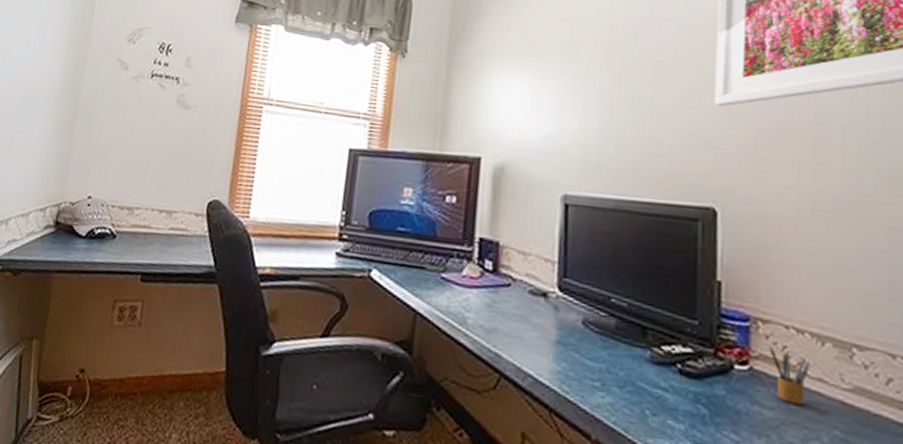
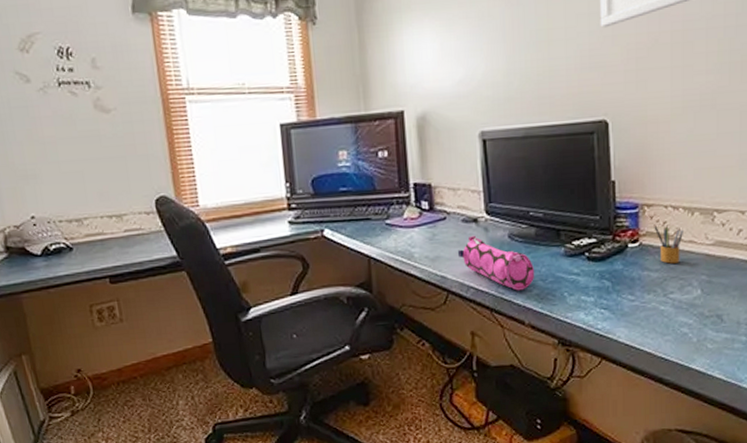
pencil case: none [519,311,611,394] -> present [458,235,535,291]

